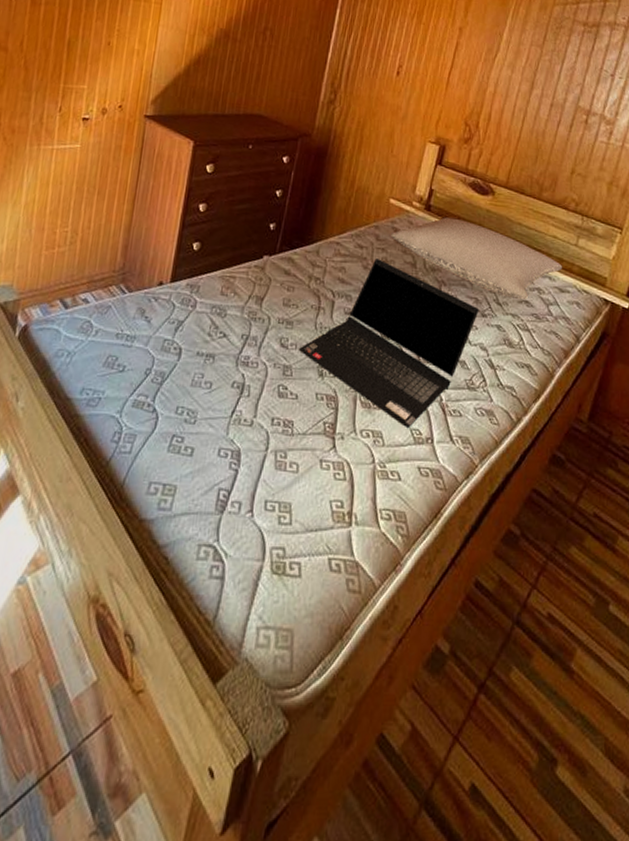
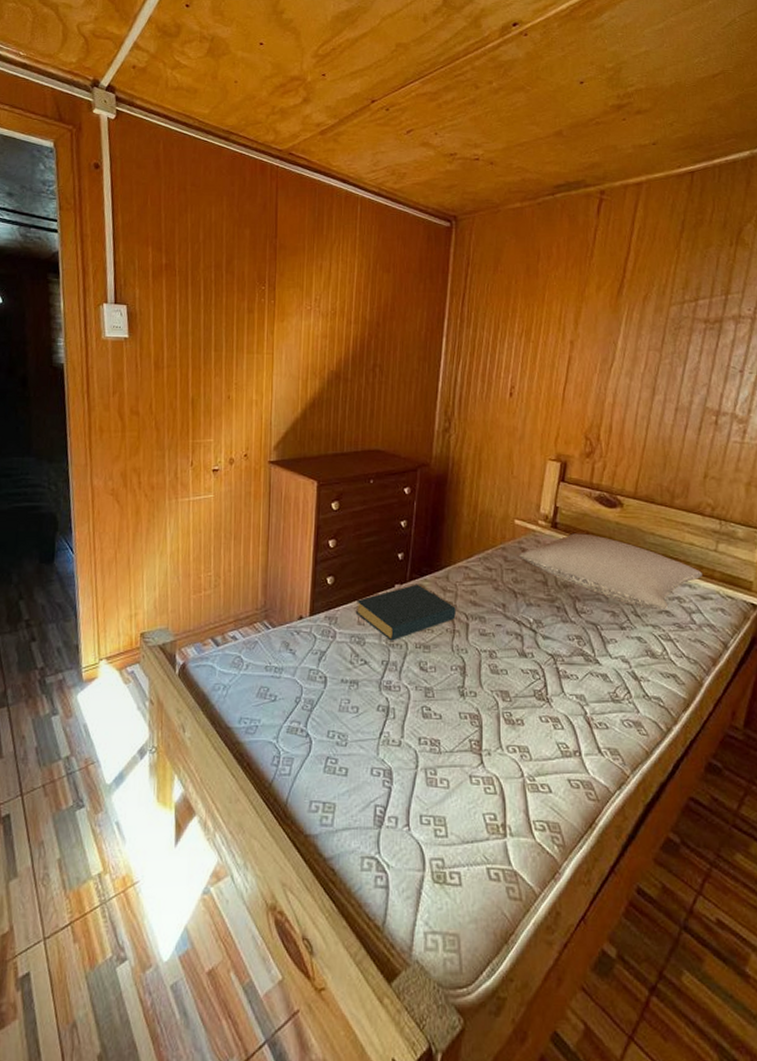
hardback book: none [219,256,323,315] -> present [355,584,456,641]
laptop computer: present [299,258,479,429] -> none [438,579,617,743]

